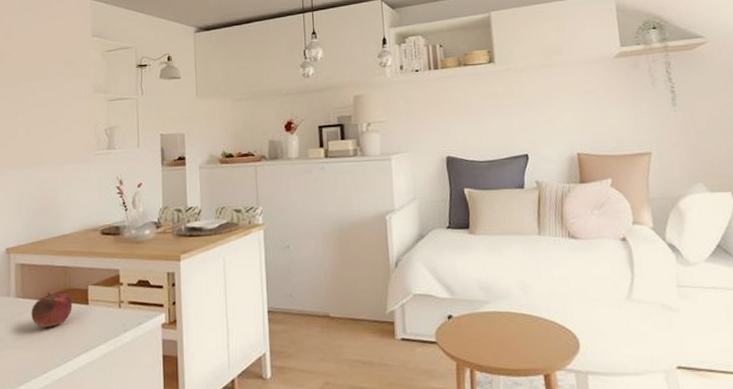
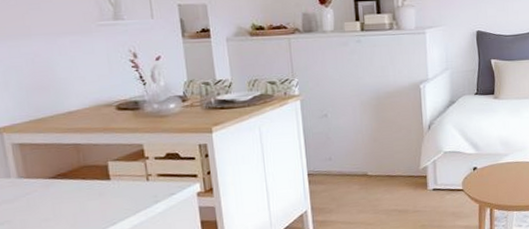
fruit: present [31,292,73,328] -> none [40,170,92,206]

